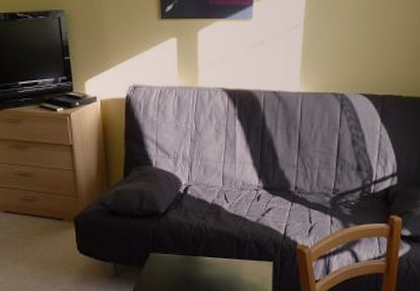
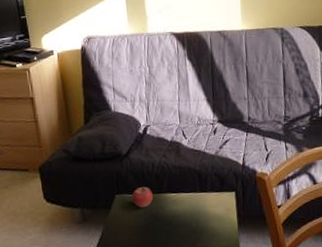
fruit: none [166,247,189,269] -> present [131,186,154,208]

